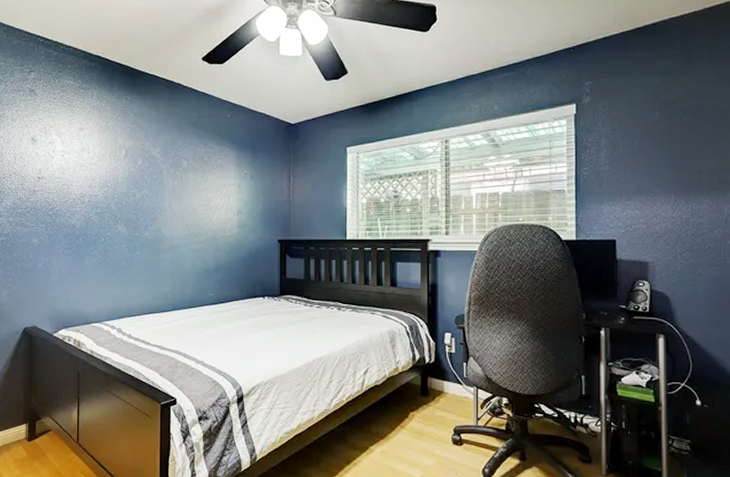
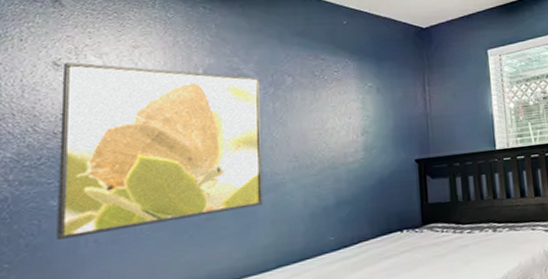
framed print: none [37,139,165,267] -> present [56,62,264,240]

